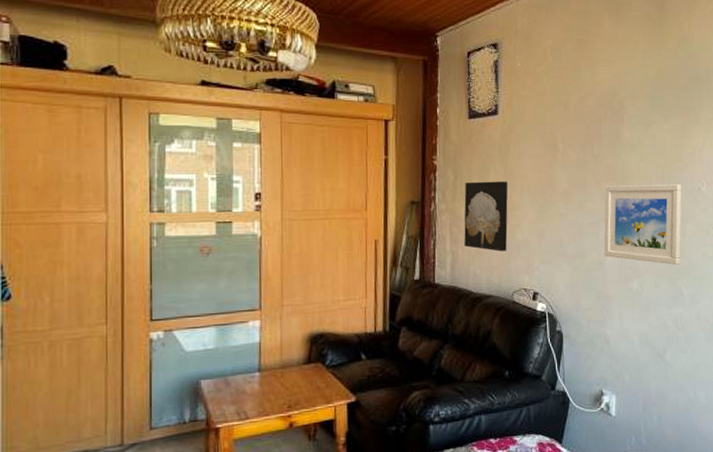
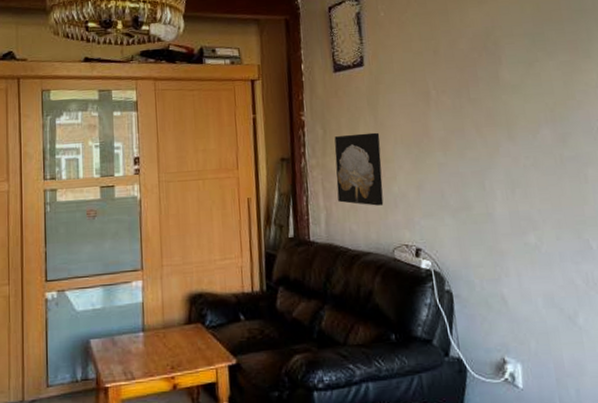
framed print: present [604,184,682,265] -> none [487,125,585,215]

